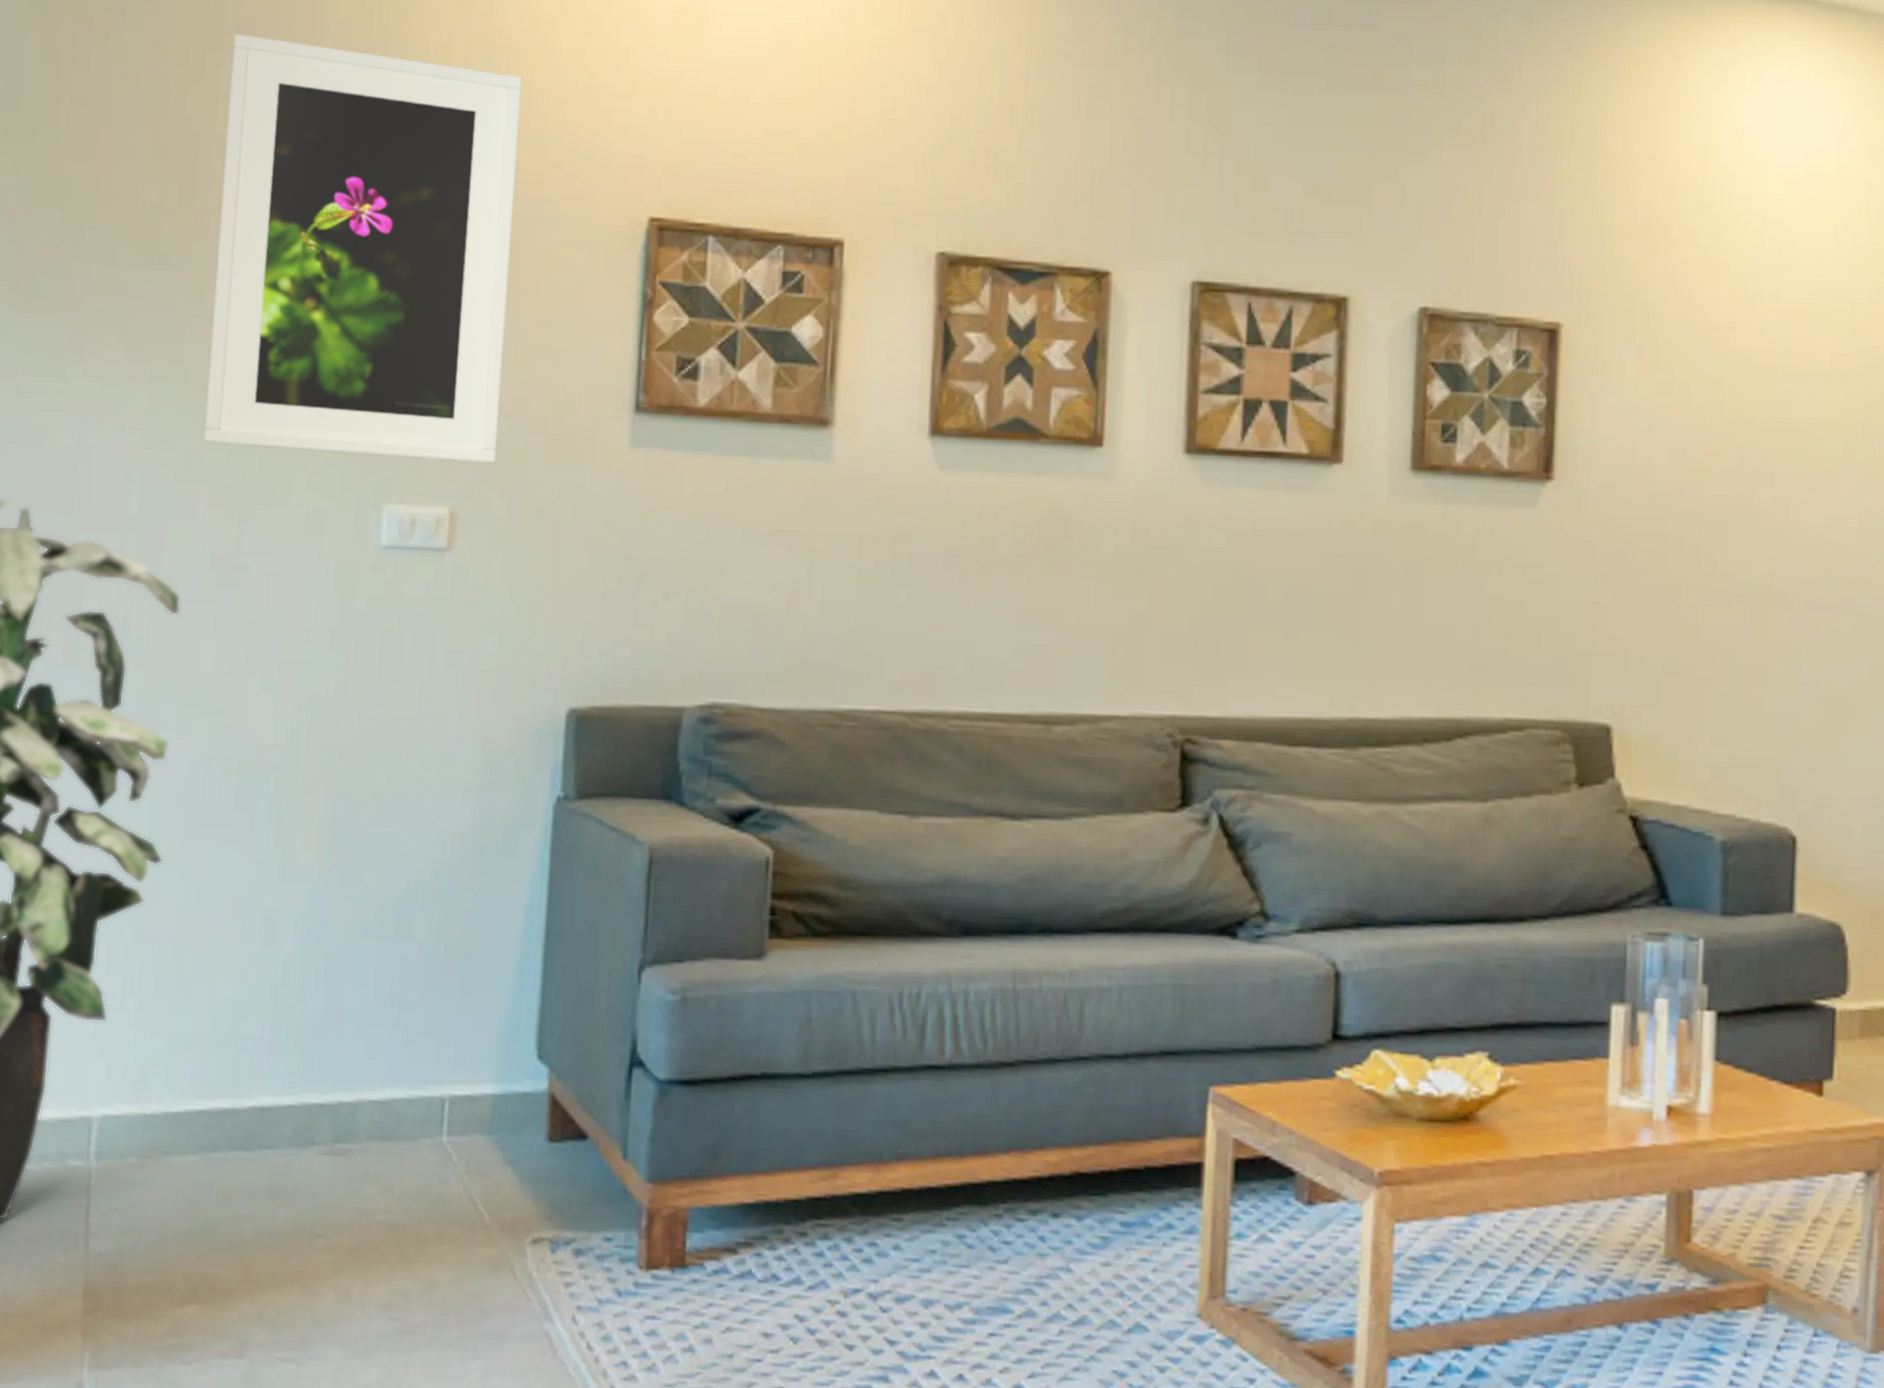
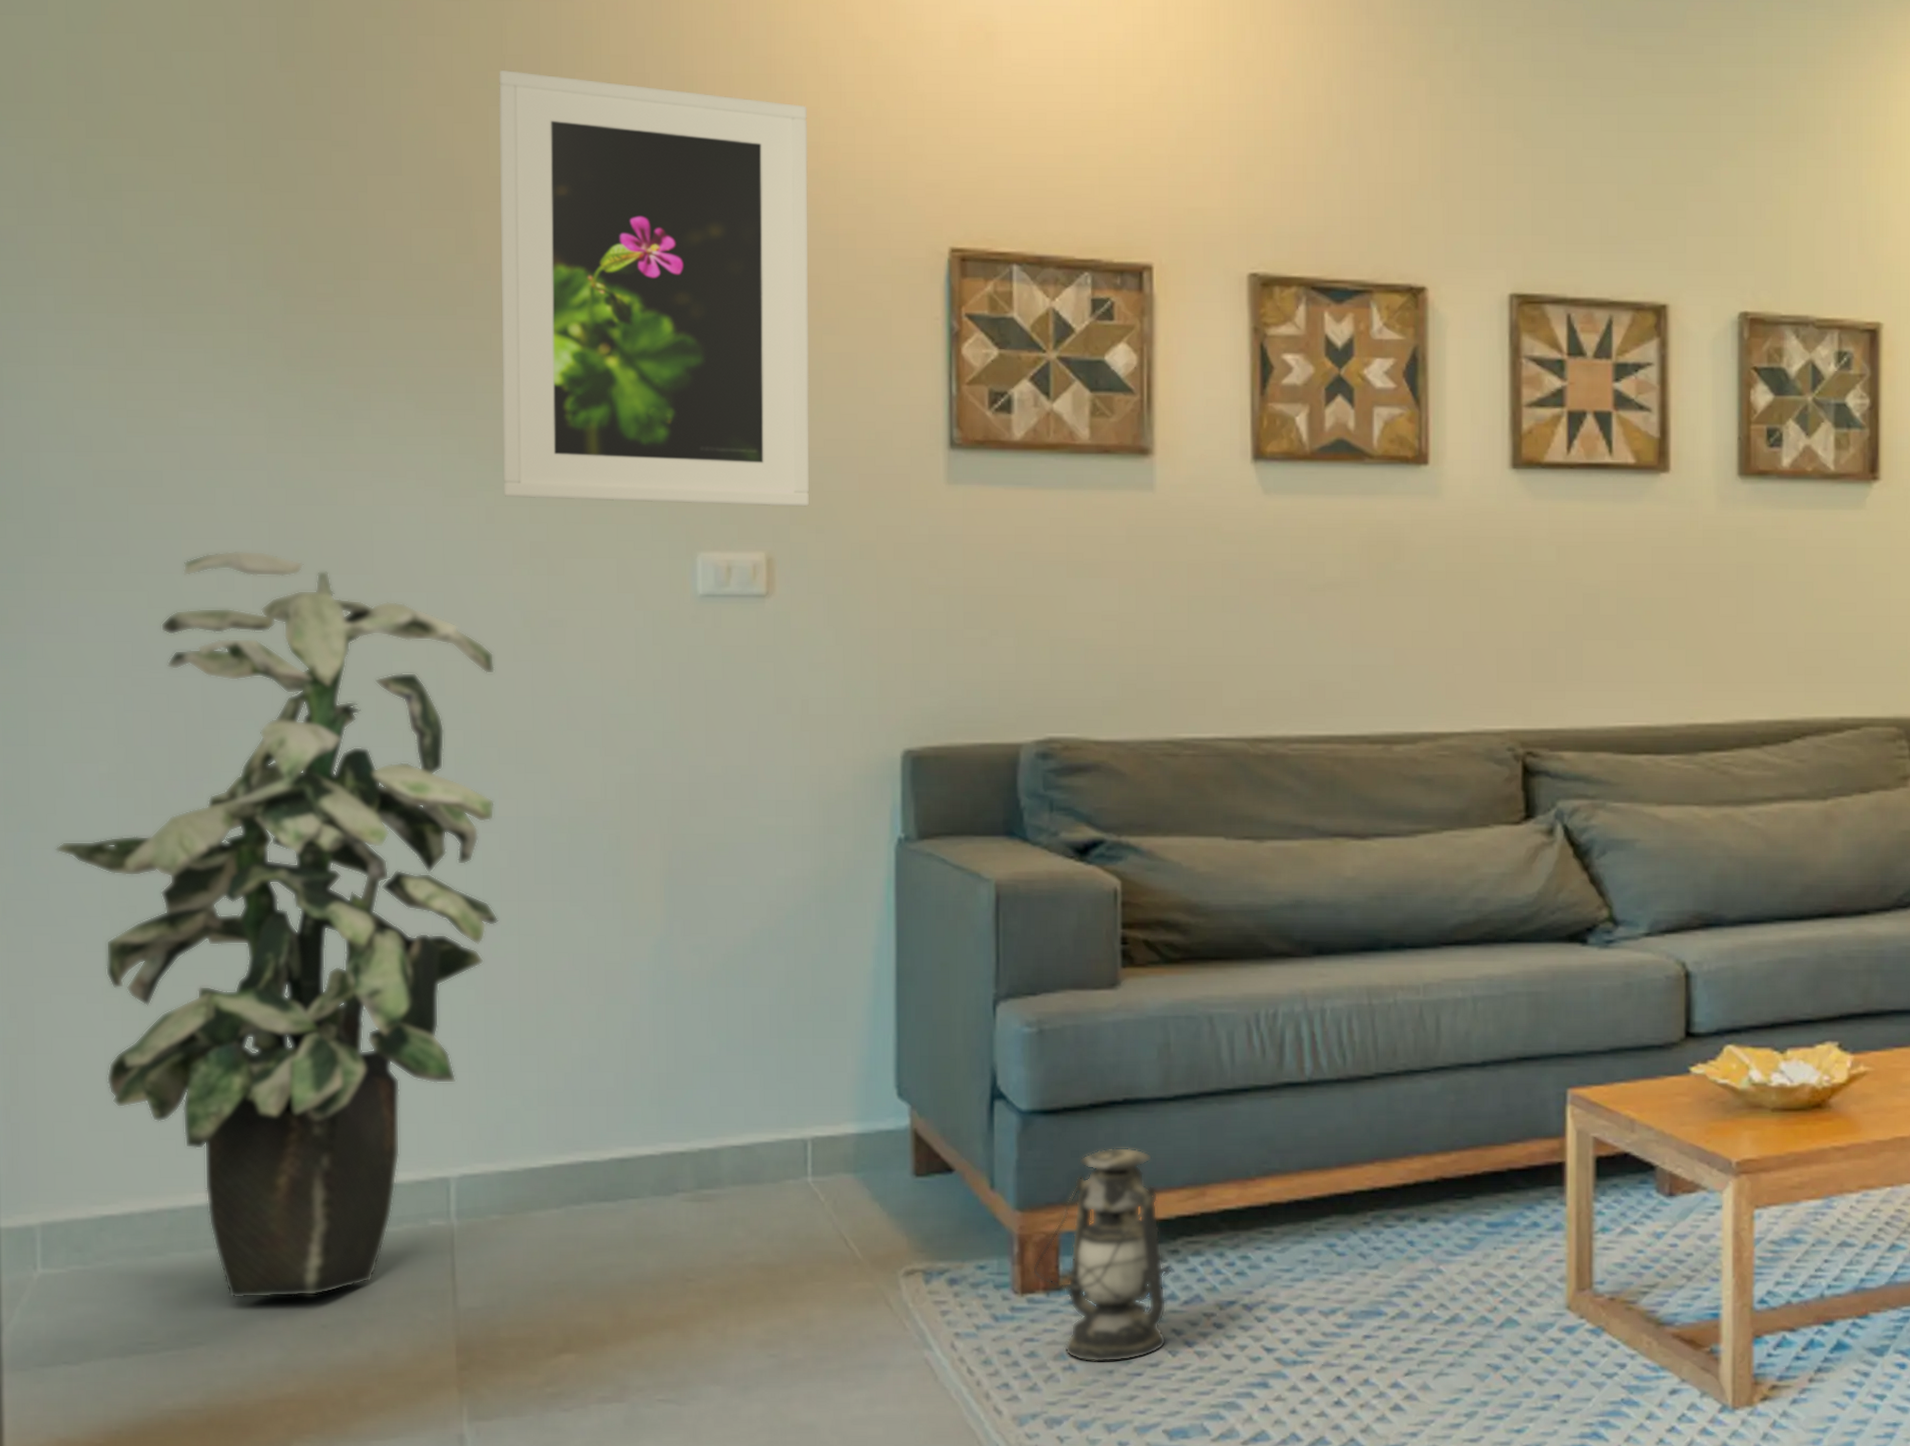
lantern: none [658,1122,799,1347] -> present [1032,1147,1172,1363]

